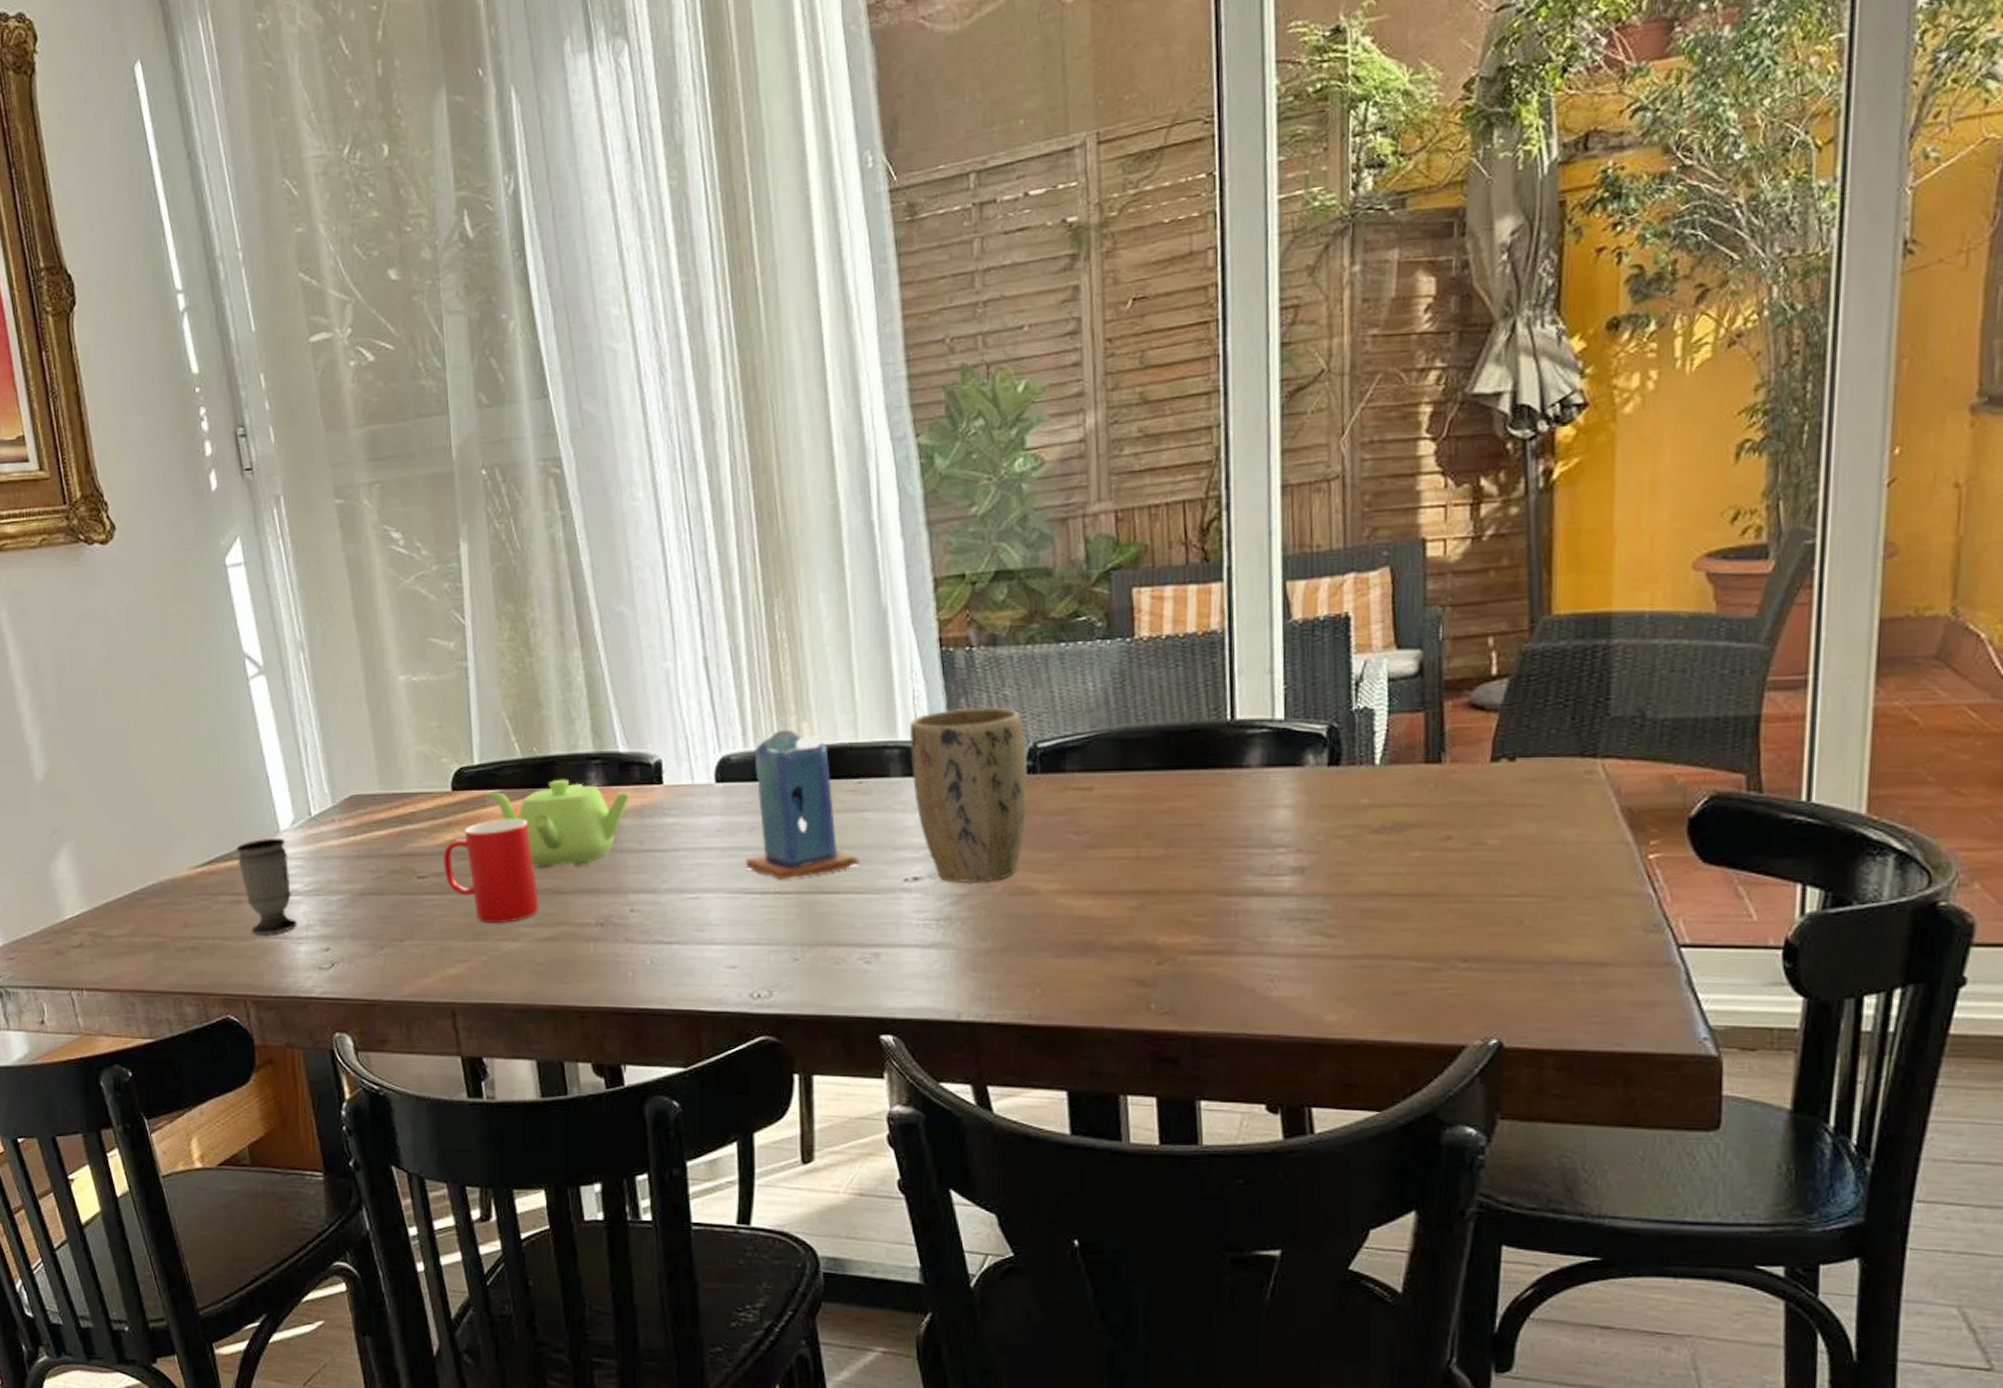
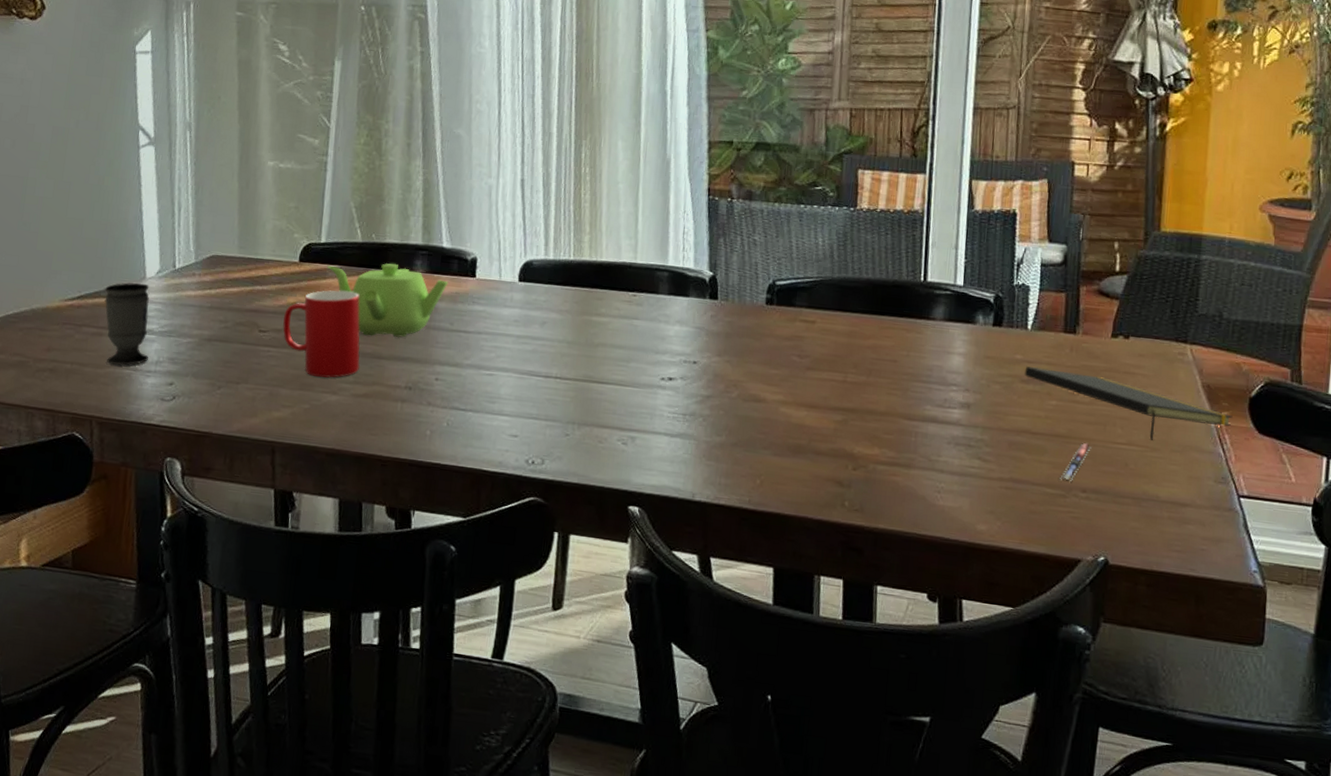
candle: present [745,720,860,880] -> none [535,240,627,368]
plant pot: present [909,708,1028,882] -> none [676,245,766,388]
notepad: none [1374,811,1665,887] -> present [1024,366,1233,440]
pen: none [1431,901,1471,950] -> present [1060,443,1091,481]

